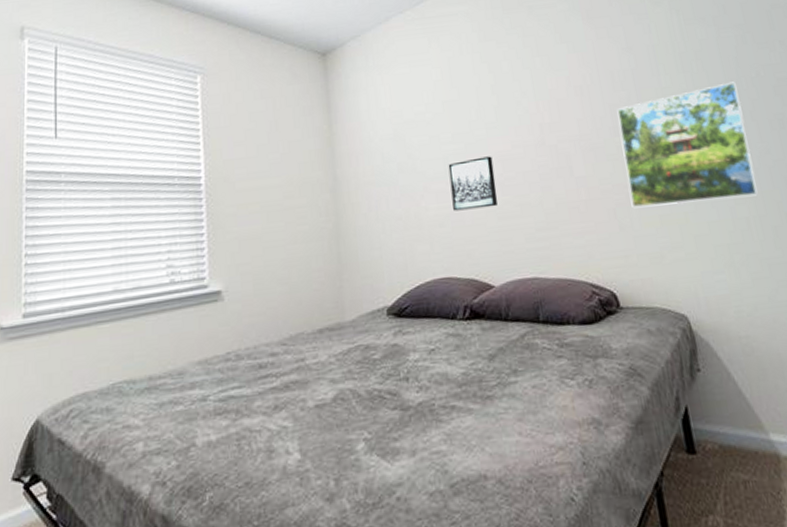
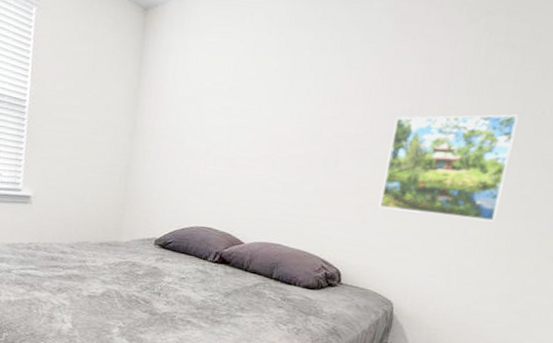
wall art: present [448,156,498,211] -> none [226,134,272,180]

